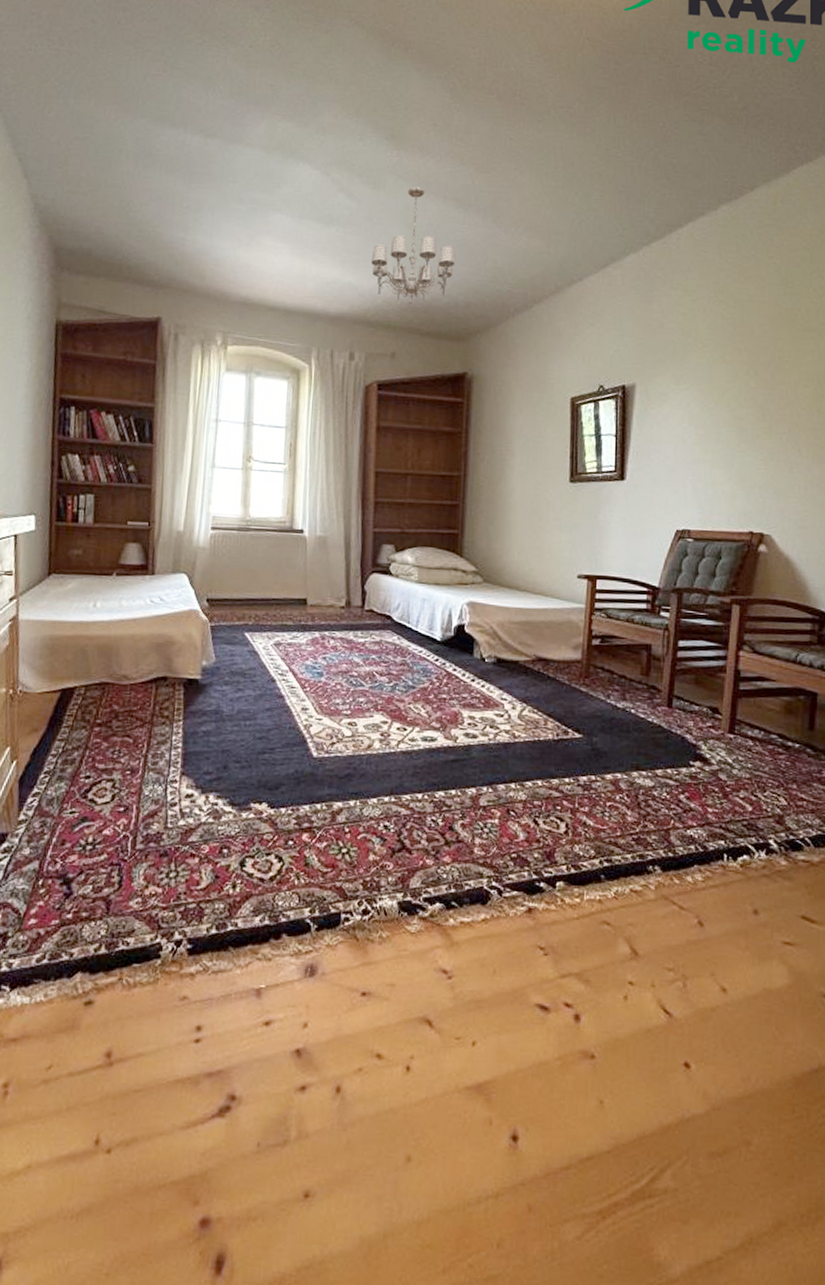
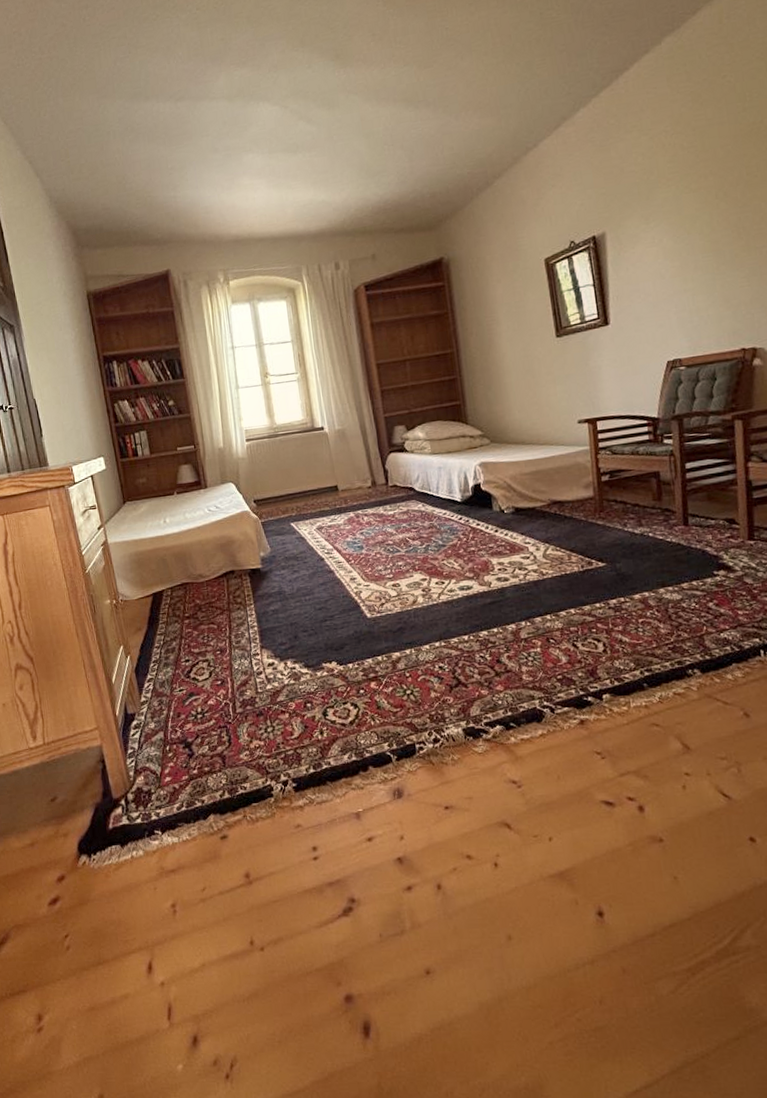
chandelier: present [371,186,455,304] -> none [338,96,415,208]

